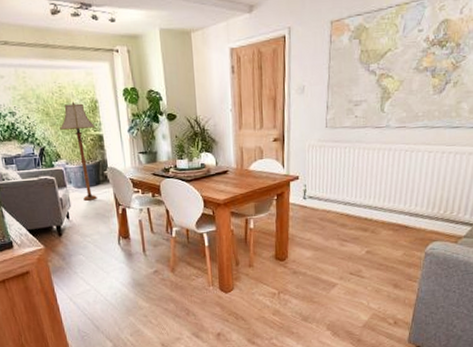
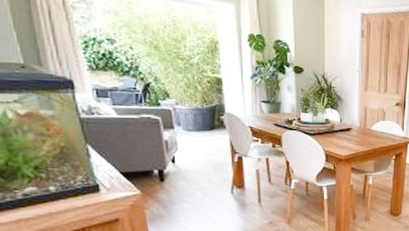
floor lamp: present [60,101,97,201] -> none [171,38,215,145]

